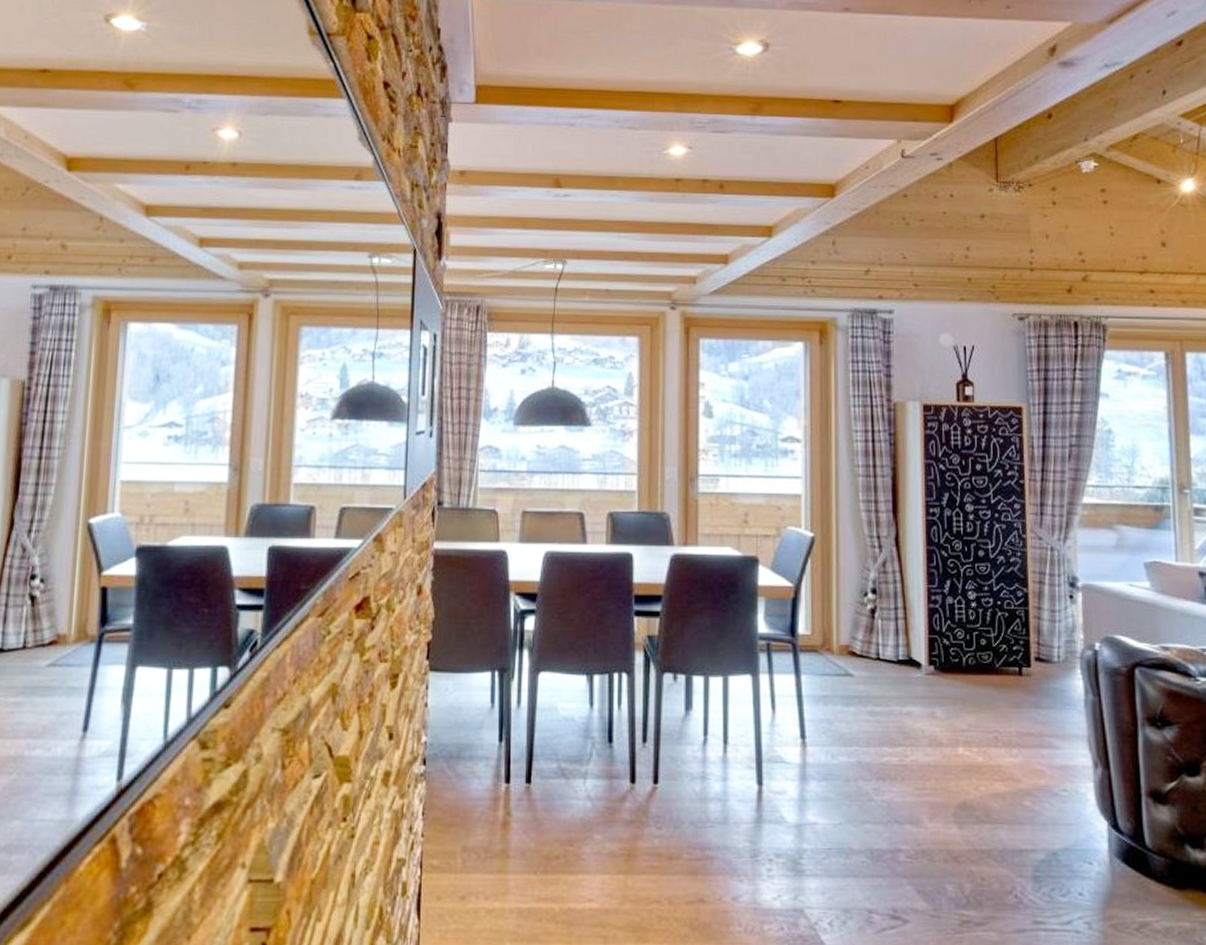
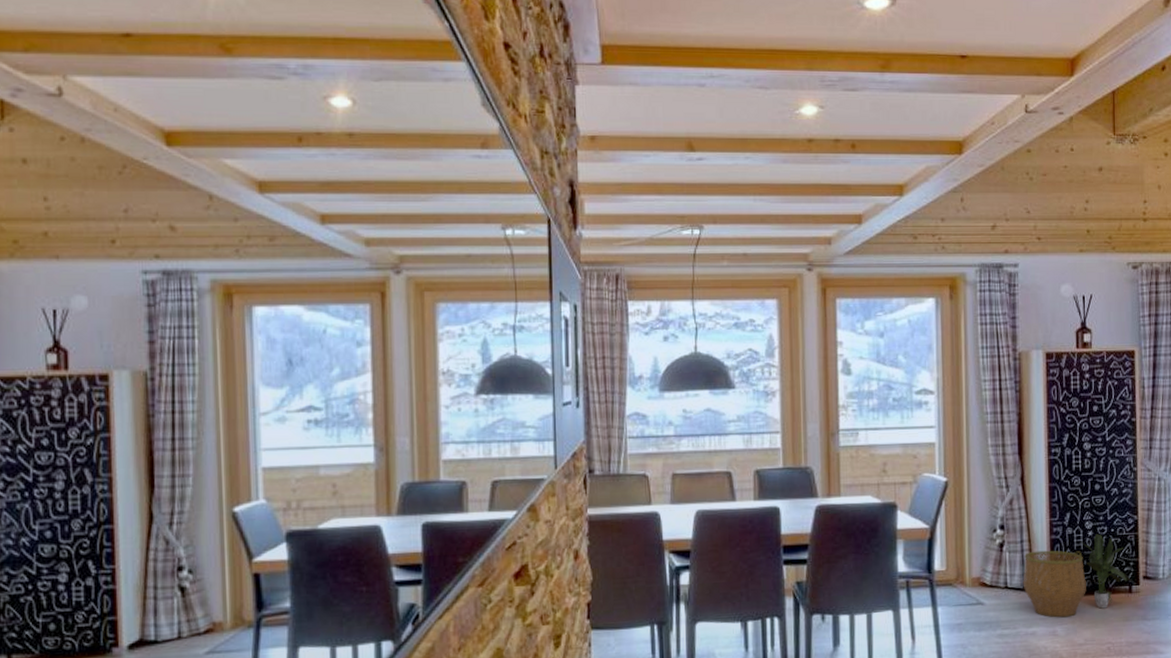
basket: none [897,620,969,698] -> present [1023,550,1086,618]
potted plant: none [962,606,1022,691] -> present [1080,534,1132,609]

